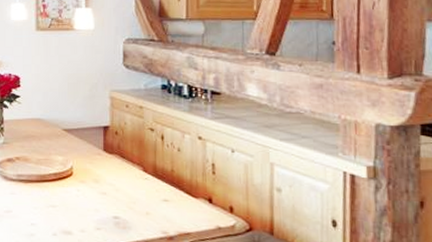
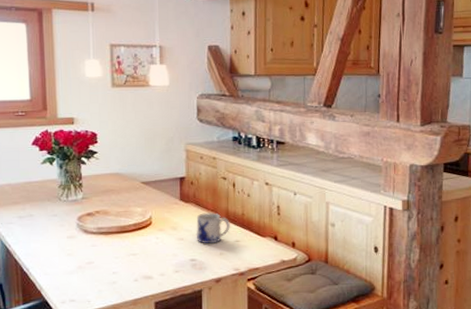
mug: none [120,166,158,202] -> present [196,212,230,244]

